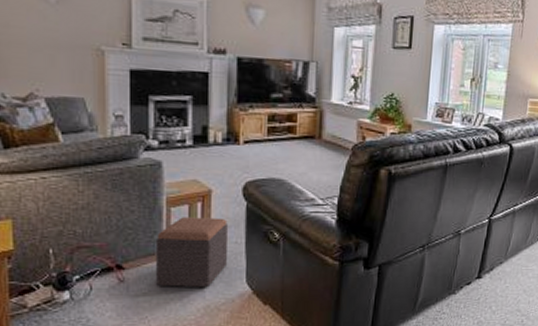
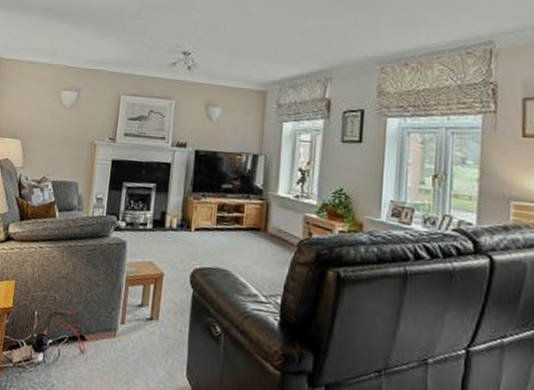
footstool: present [155,217,228,288] -> none [109,297,175,375]

